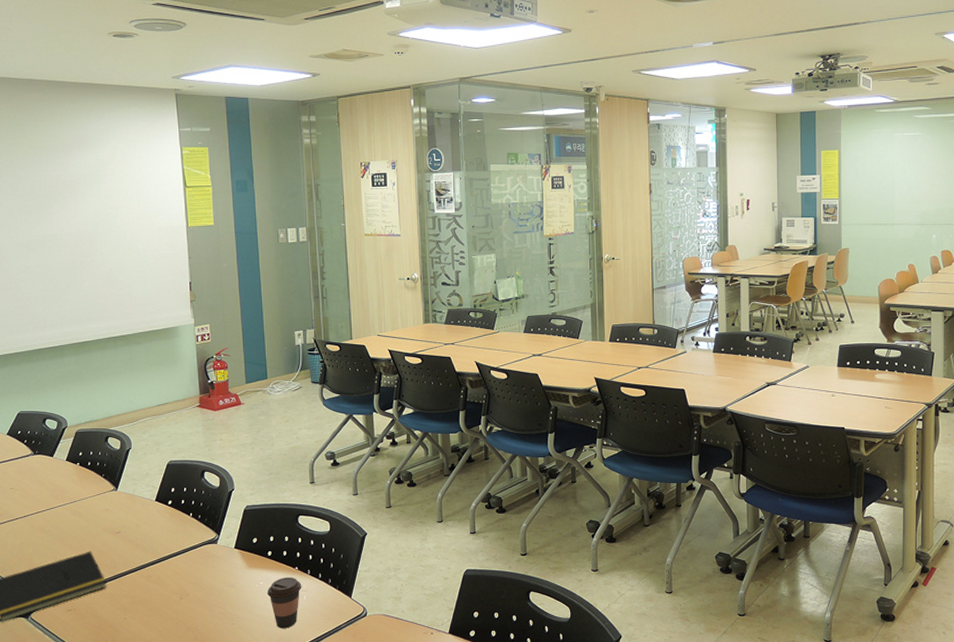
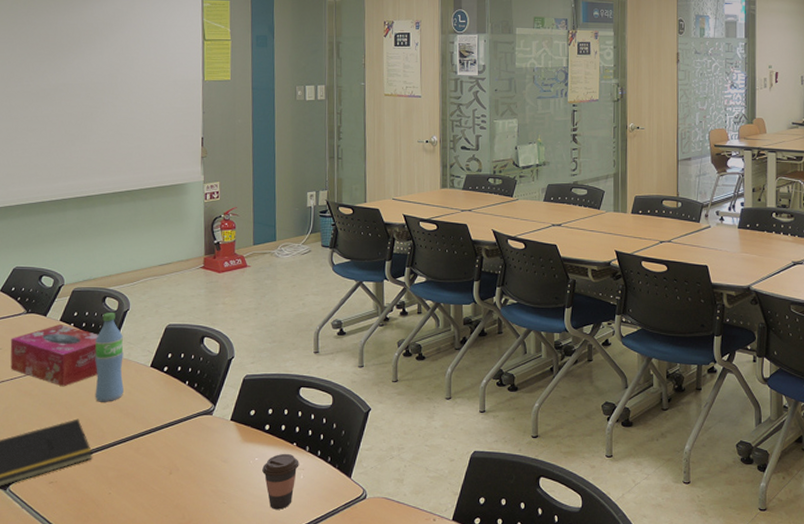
tissue box: none [20,464,106,522] -> present [10,325,98,387]
water bottle: none [101,452,131,535] -> present [95,313,124,402]

